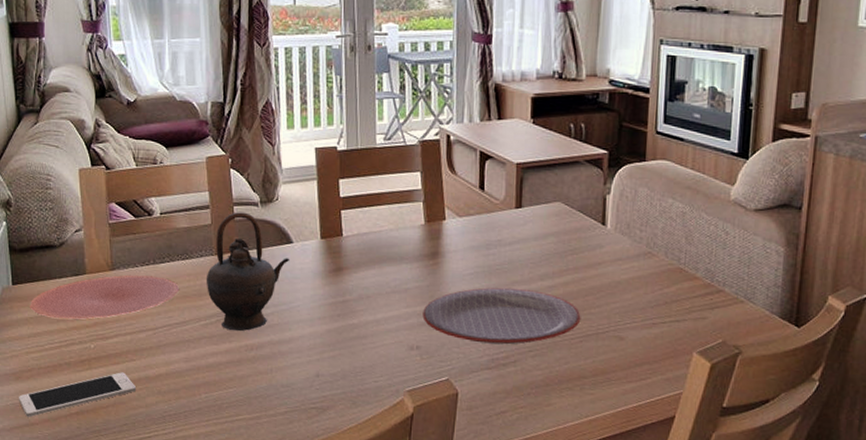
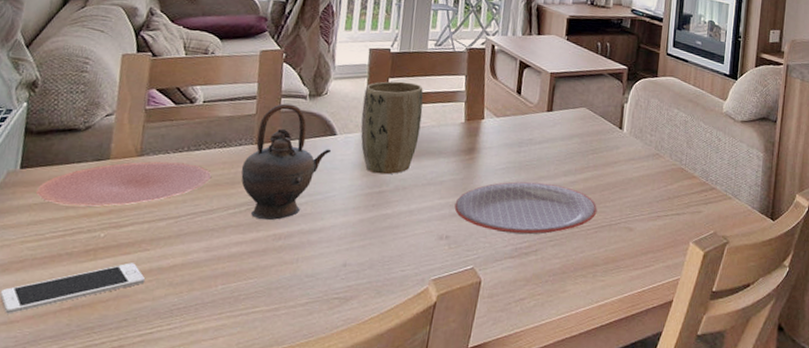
plant pot: none [315,182,379,283] -> present [361,81,424,175]

